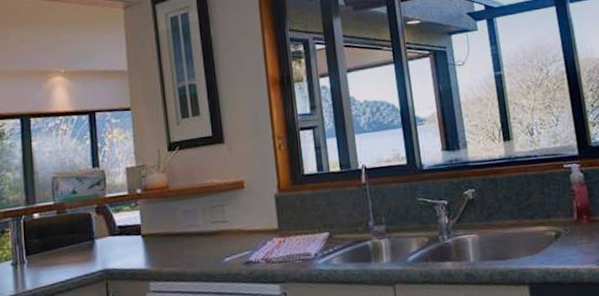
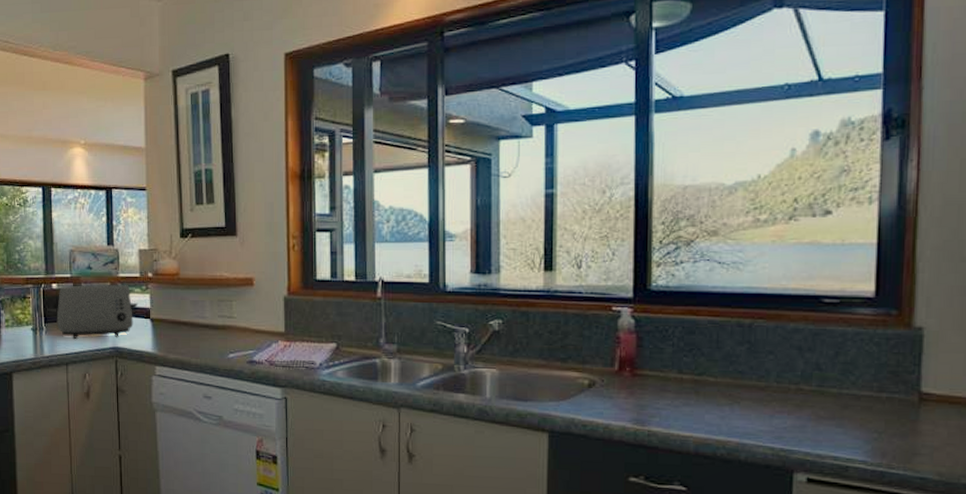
toaster: none [39,204,128,267] -> present [56,284,139,339]

